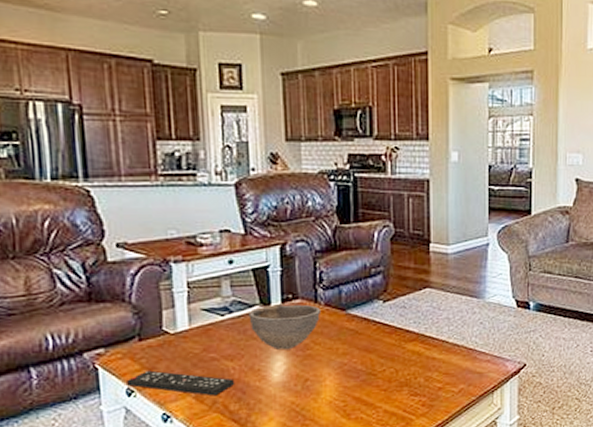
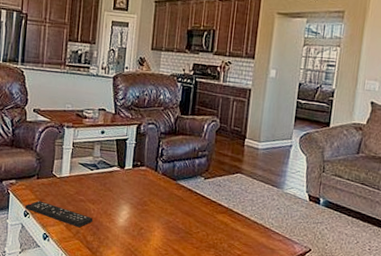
bowl: present [248,304,322,350] -> none [108,167,159,204]

